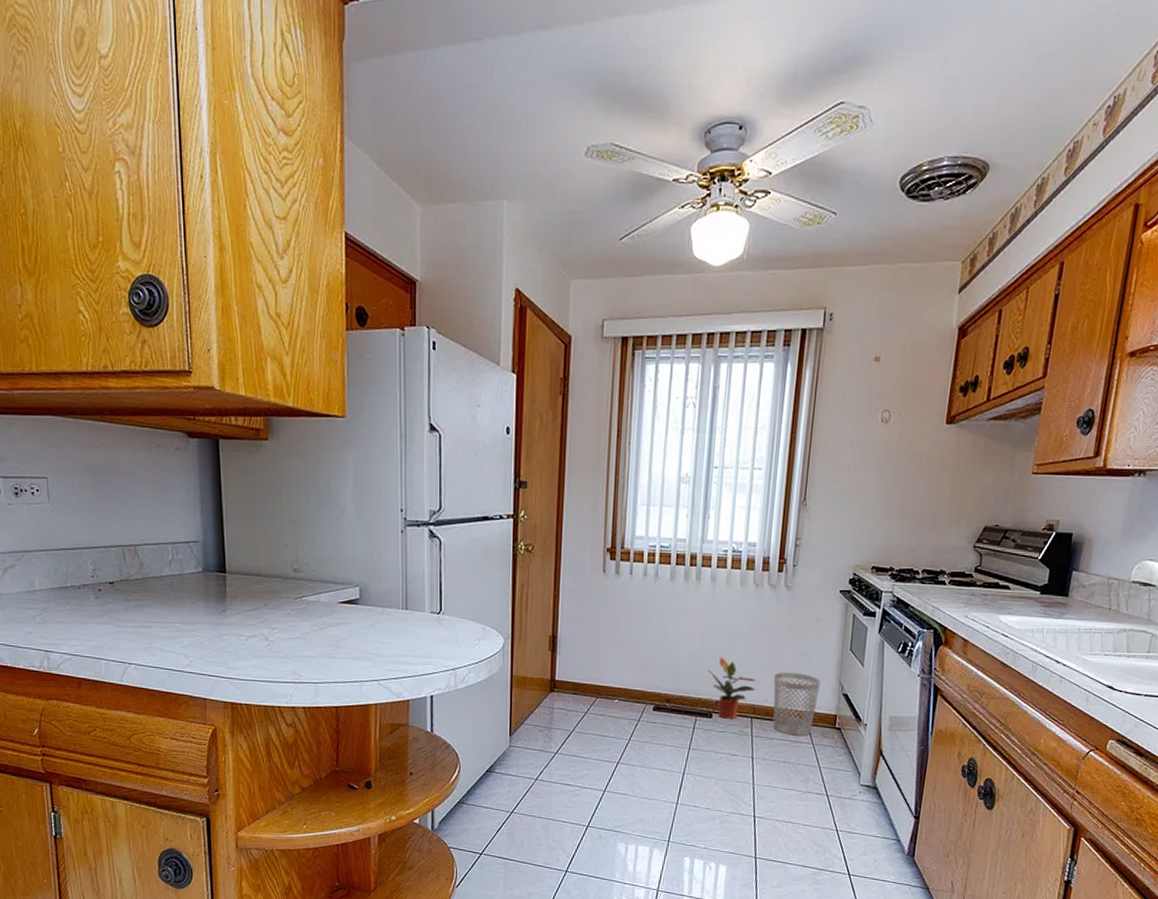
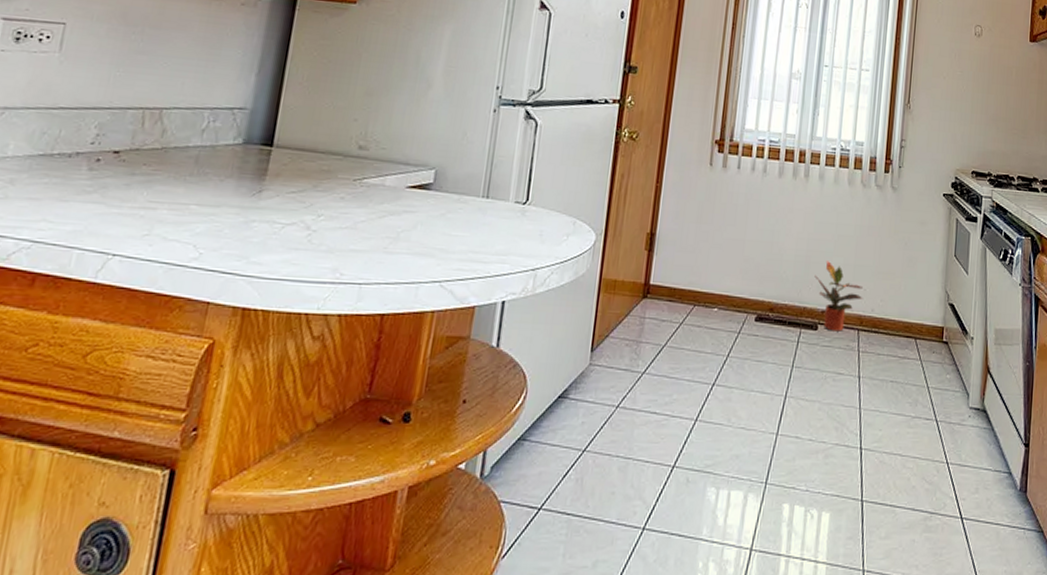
wastebasket: present [773,671,821,736] -> none [880,278,927,351]

